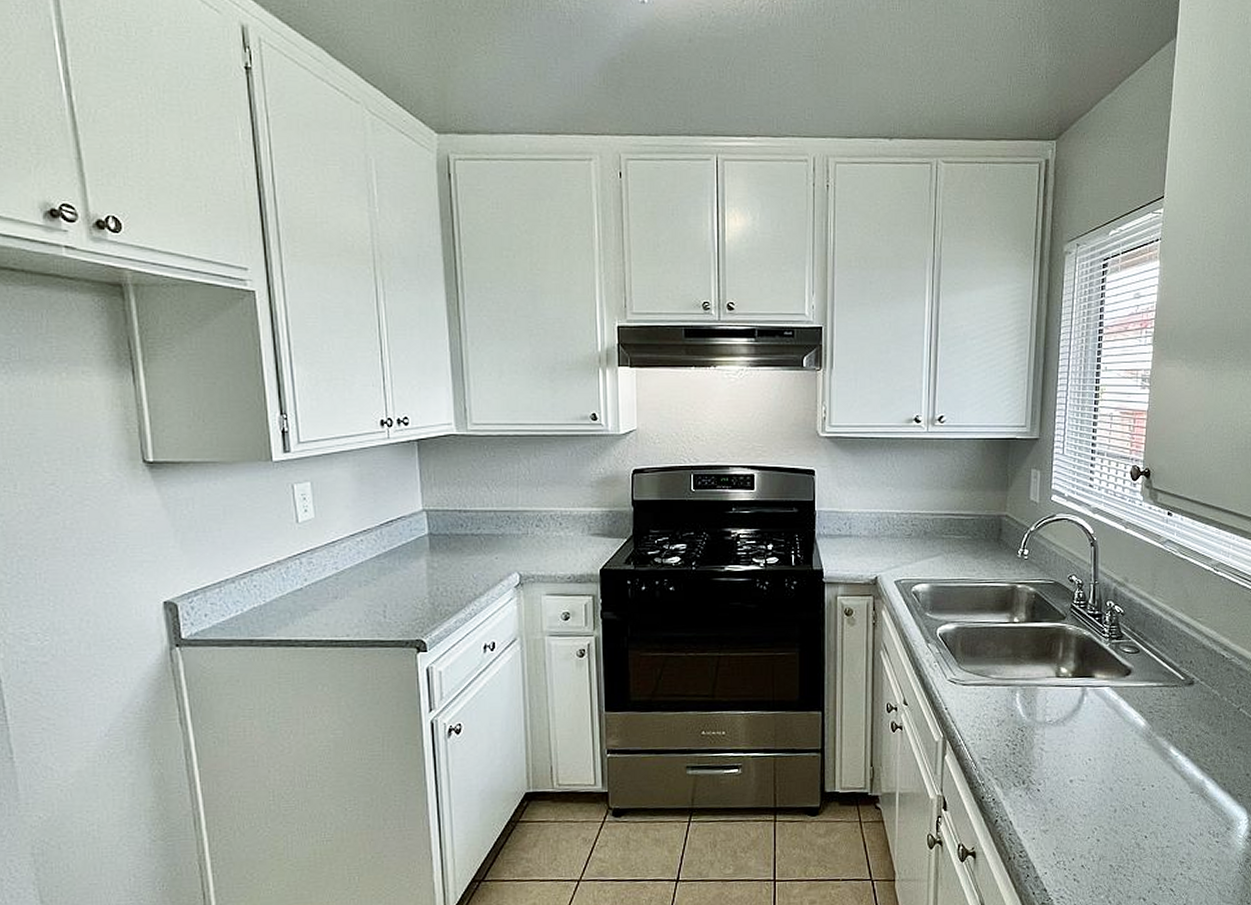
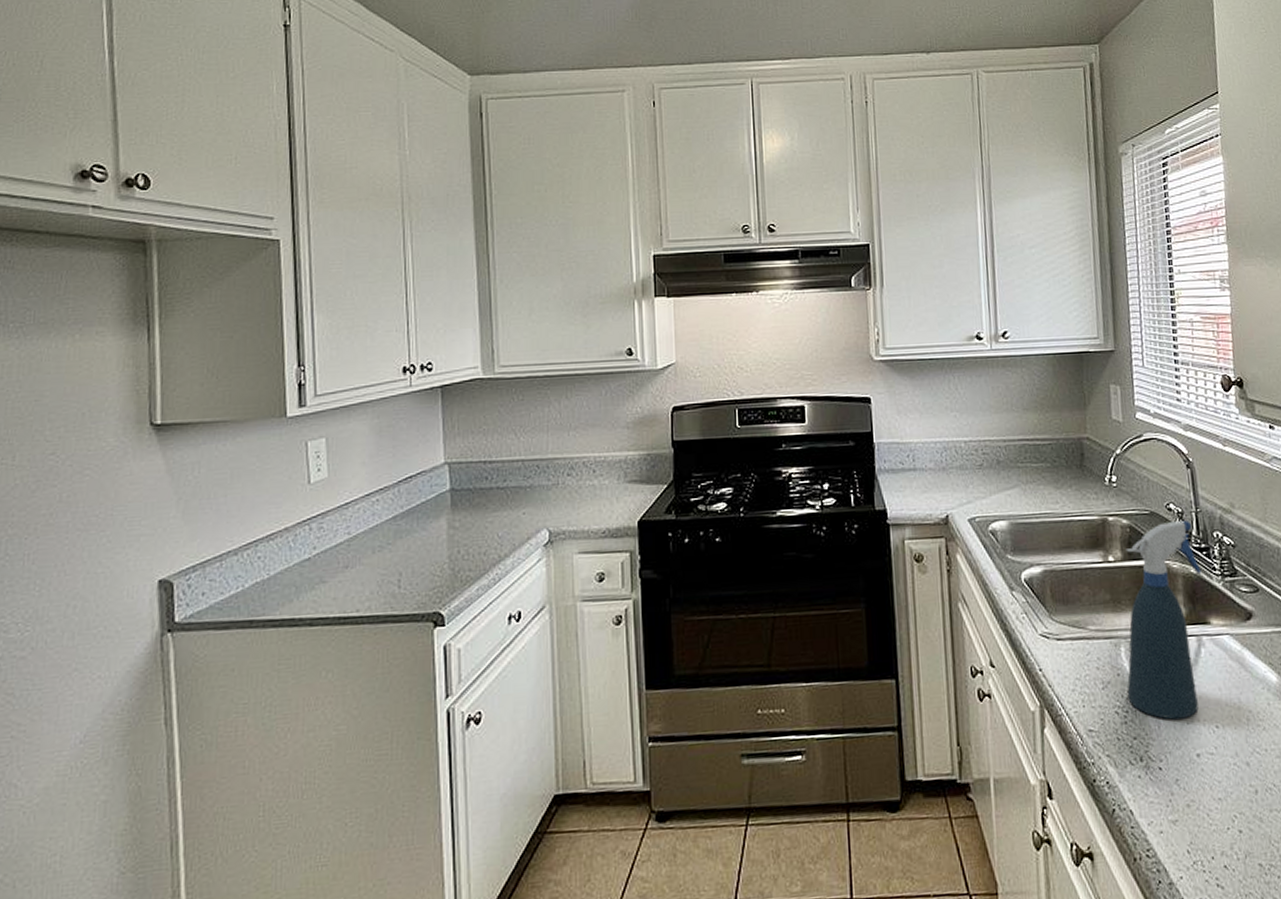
spray bottle: none [1018,590,1093,753] -> present [1125,520,1202,720]

